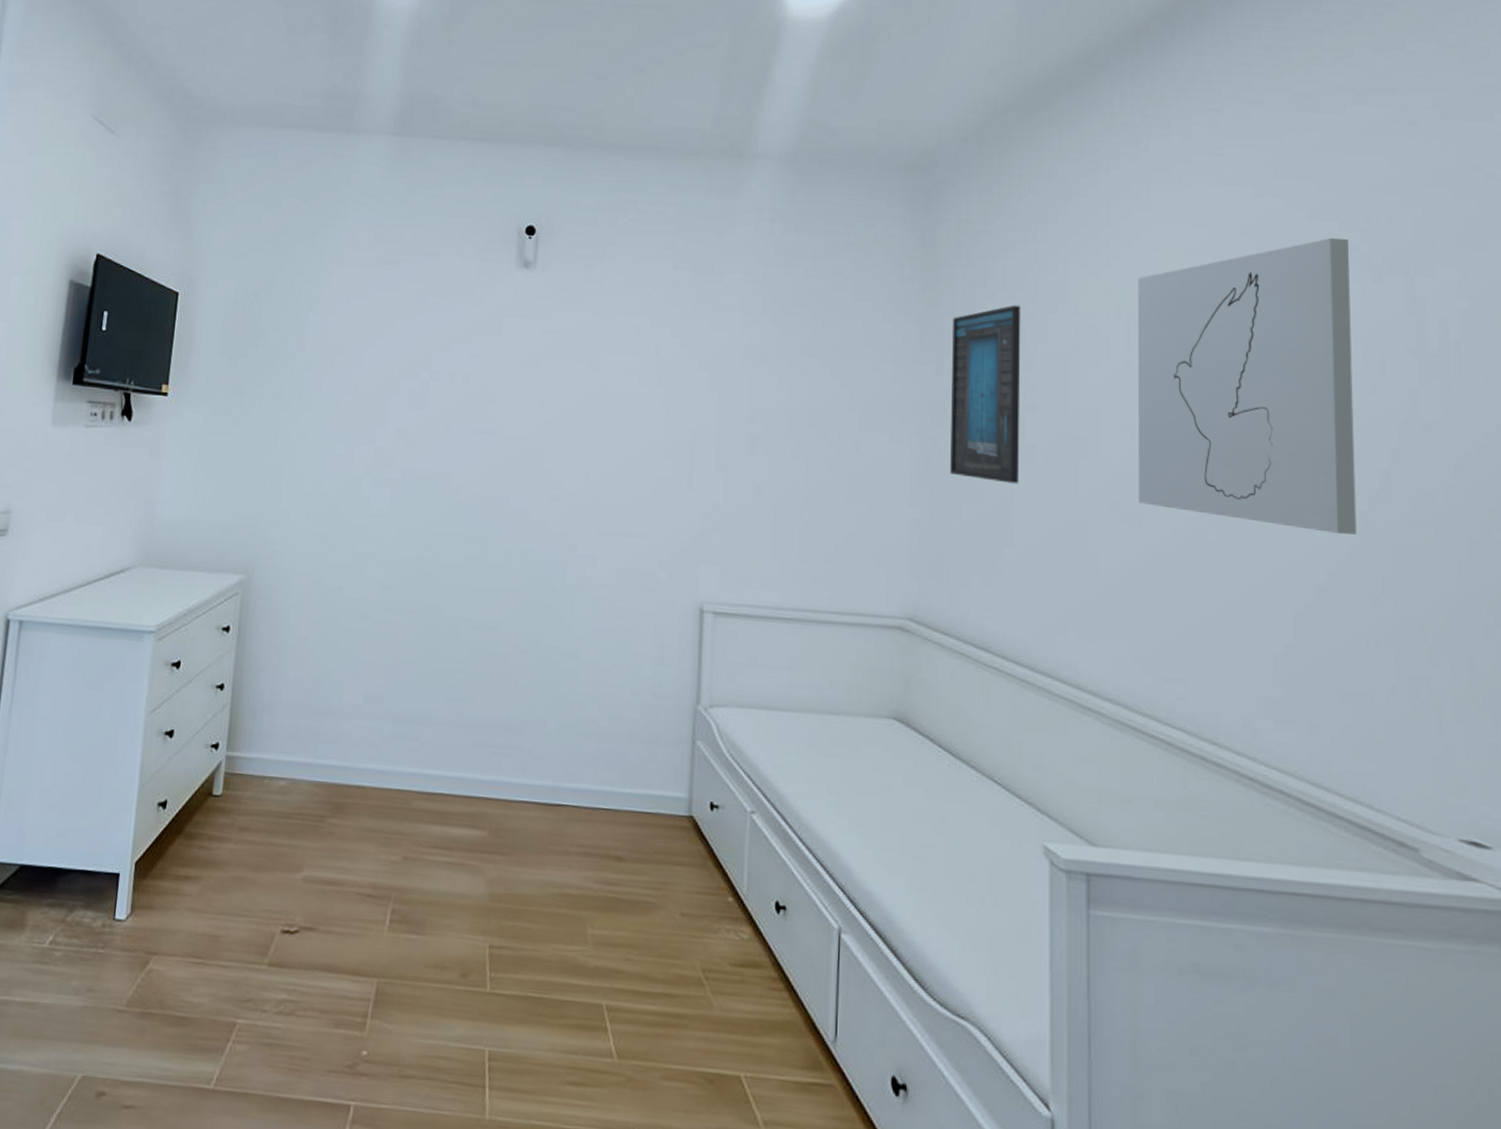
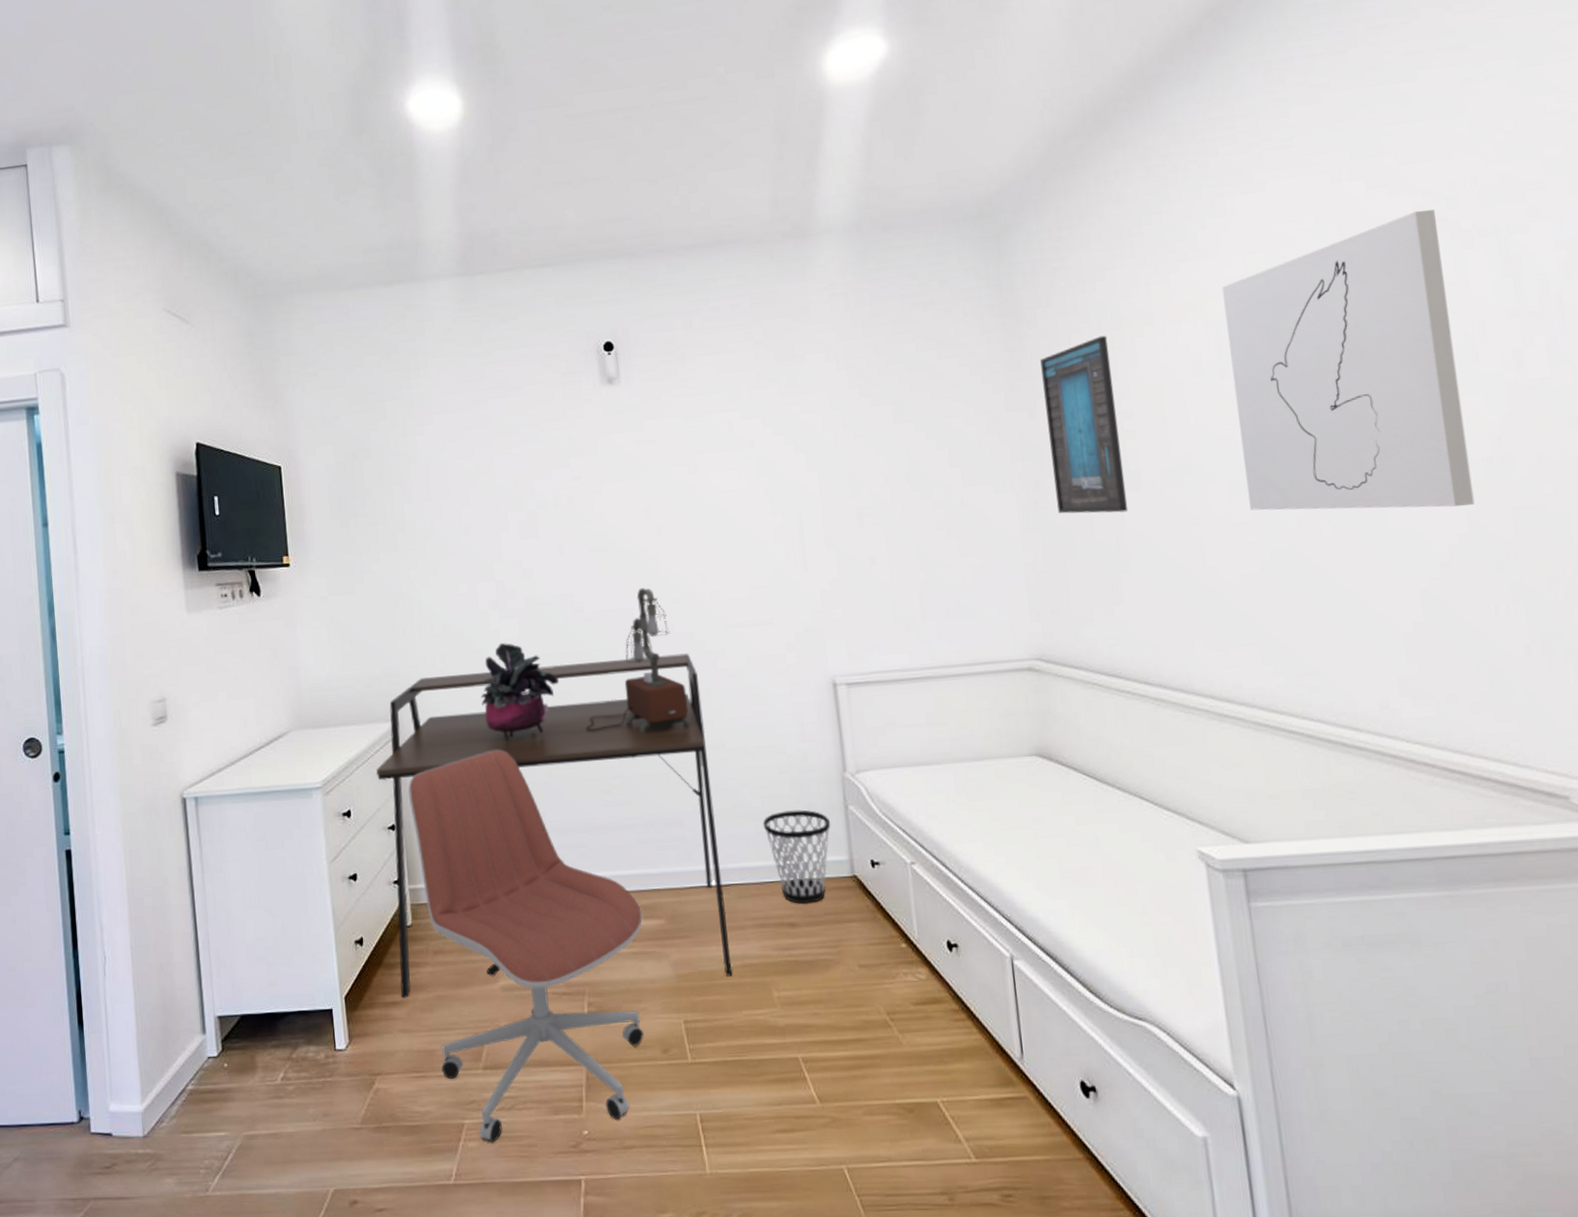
desk: none [196,533,565,904] -> present [376,653,733,999]
office chair: none [223,621,465,1049] -> present [408,749,644,1142]
potted plant: none [338,512,422,612] -> present [481,643,560,738]
table lamp: none [441,479,551,630] -> present [586,588,690,734]
wastebasket: none [605,735,676,839] -> present [762,809,831,904]

